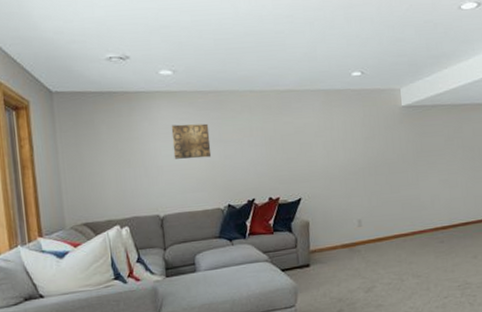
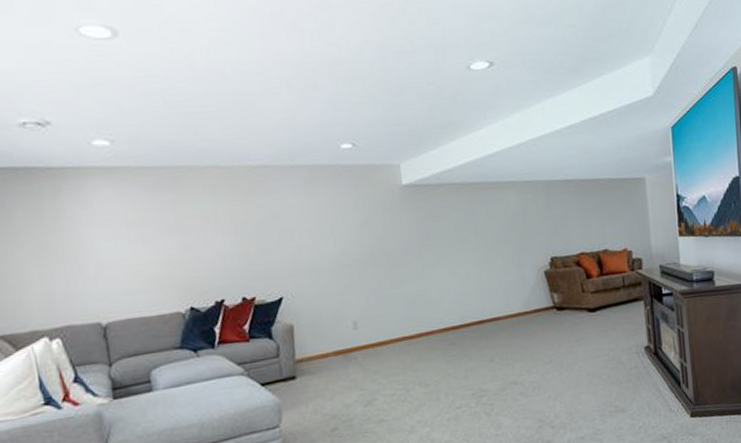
wall art: present [171,123,212,159] -> none [111,207,167,253]

